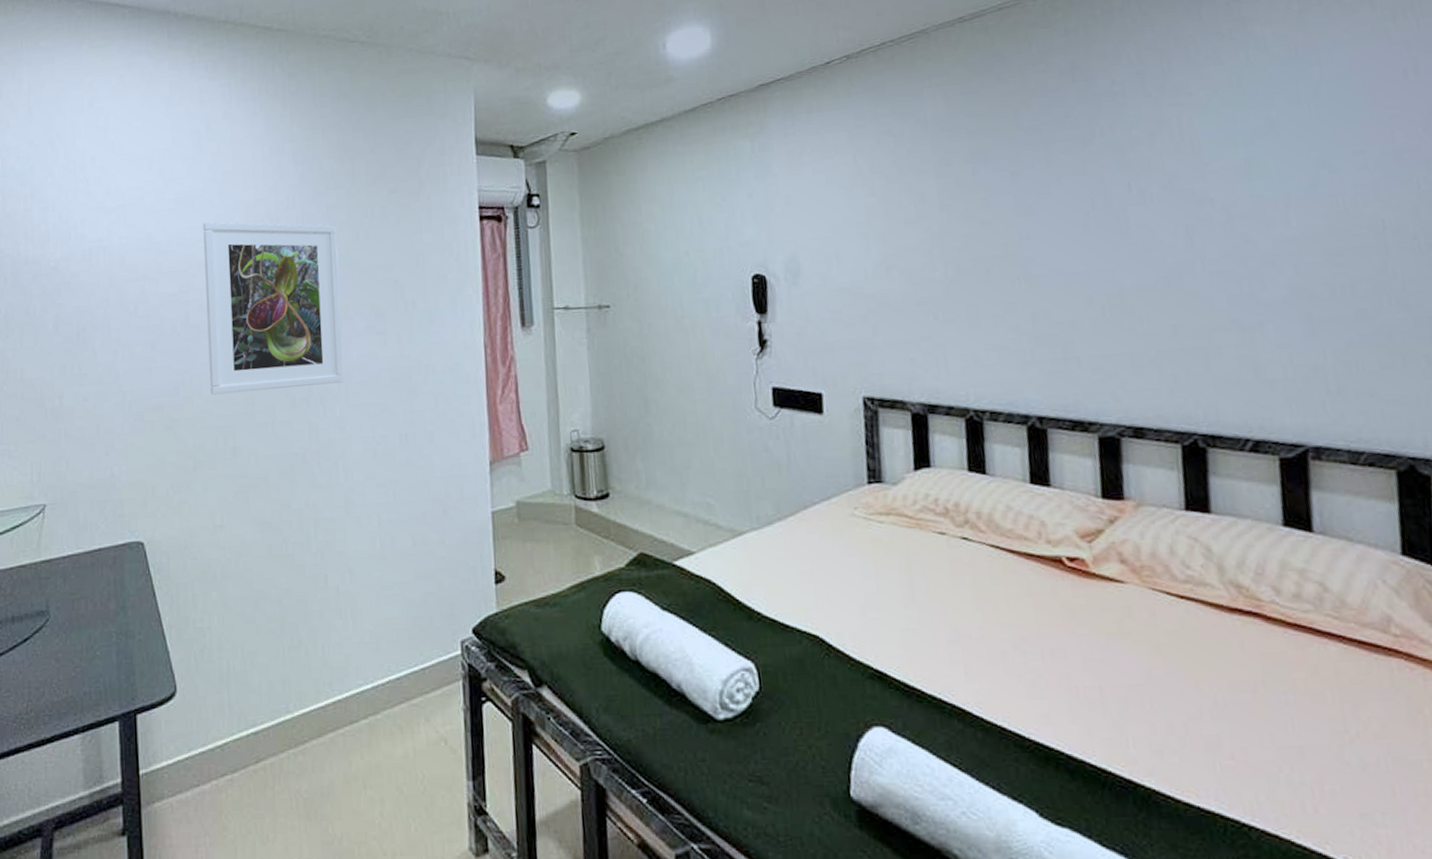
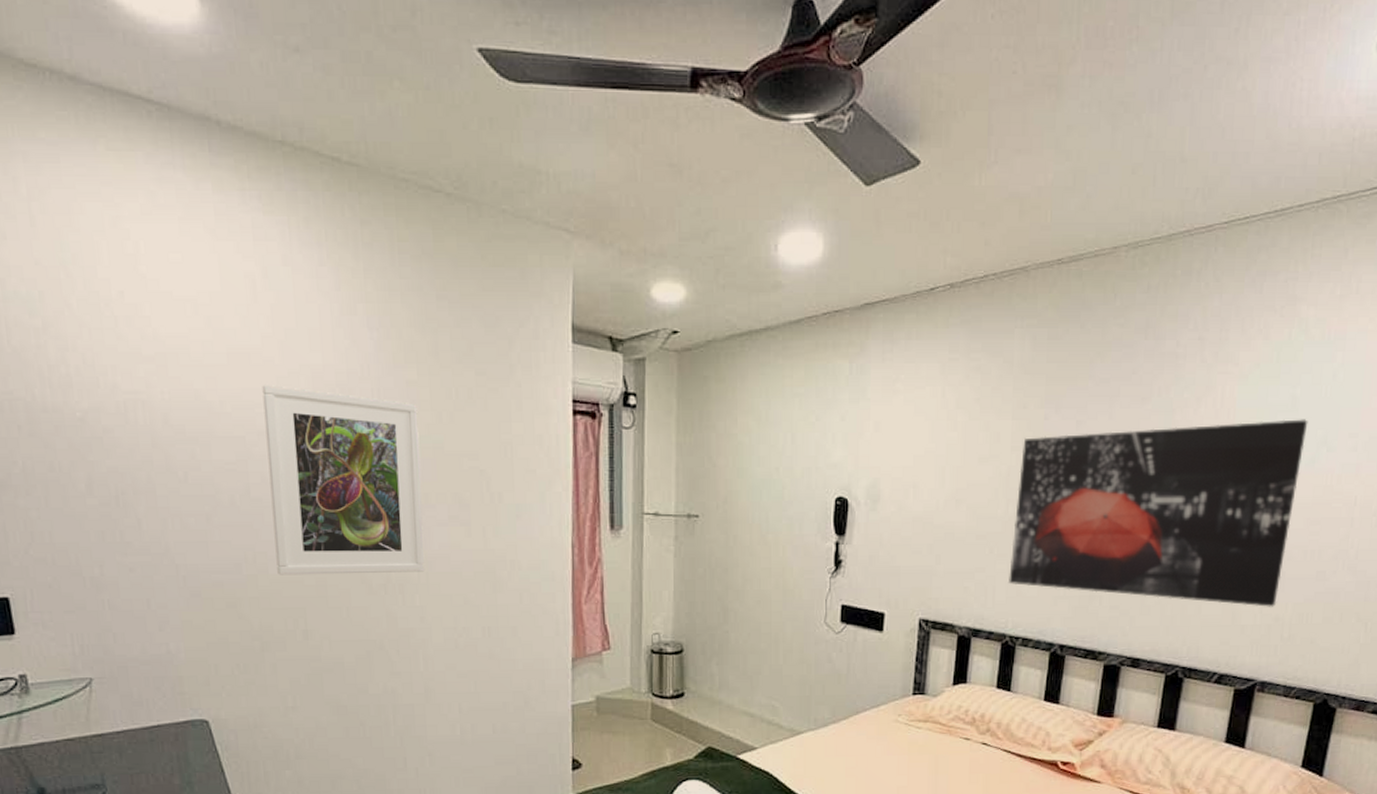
wall art: none [952,141,1310,357] -> present [1009,419,1308,607]

